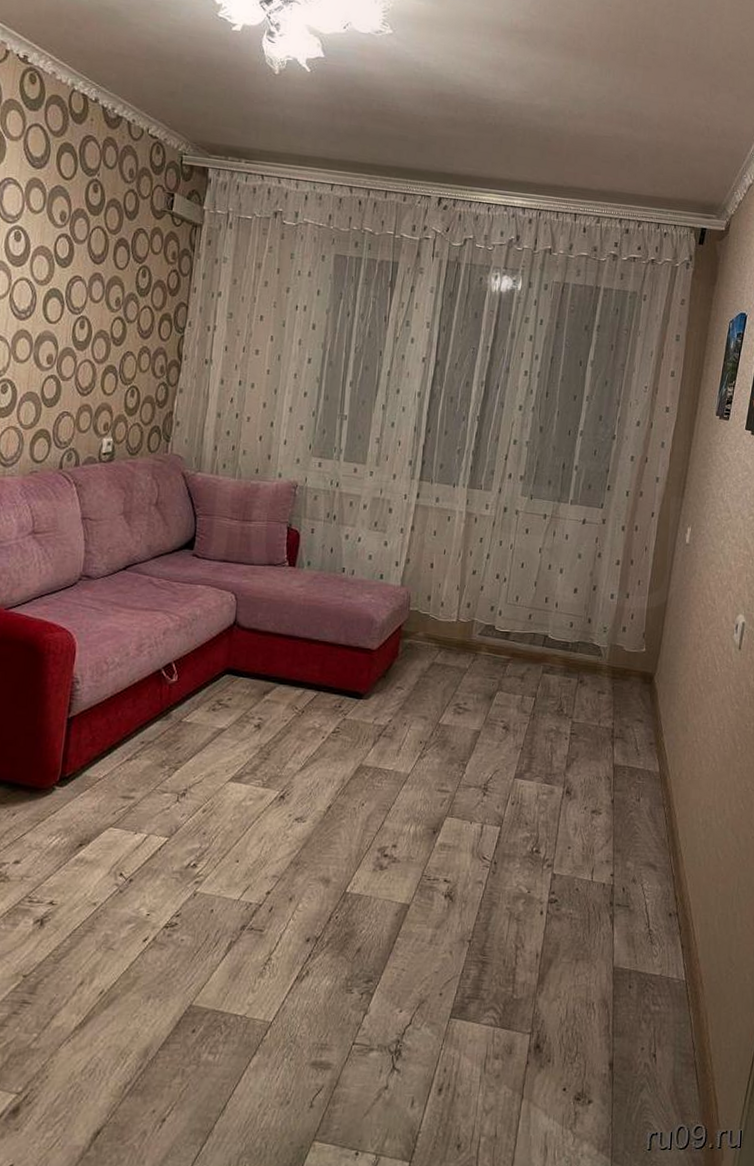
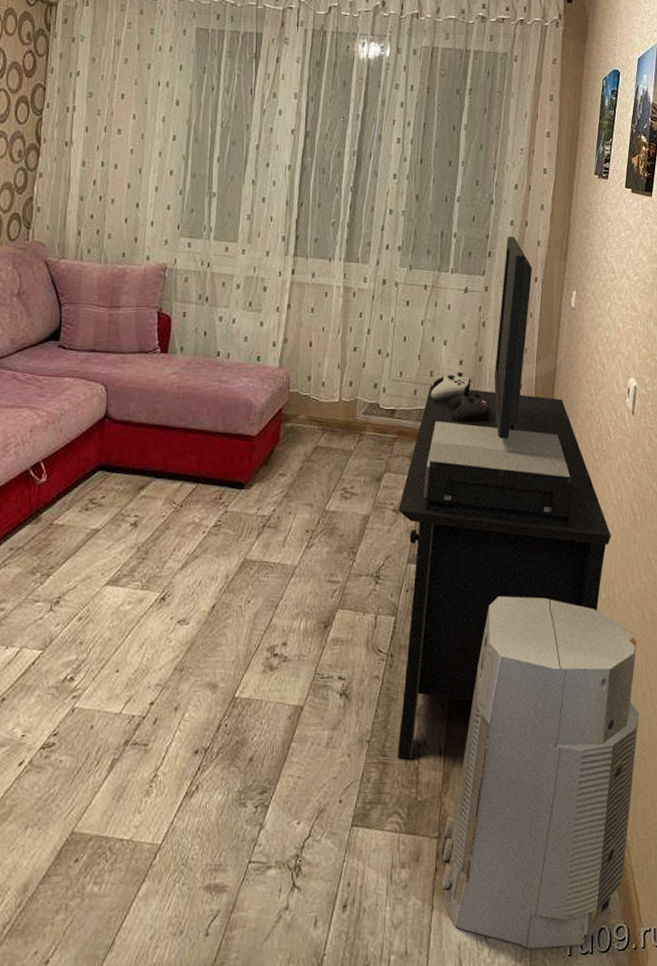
media console: none [496,471,712,959] -> present [397,236,611,759]
air purifier: none [532,814,731,1142] -> present [441,596,639,949]

